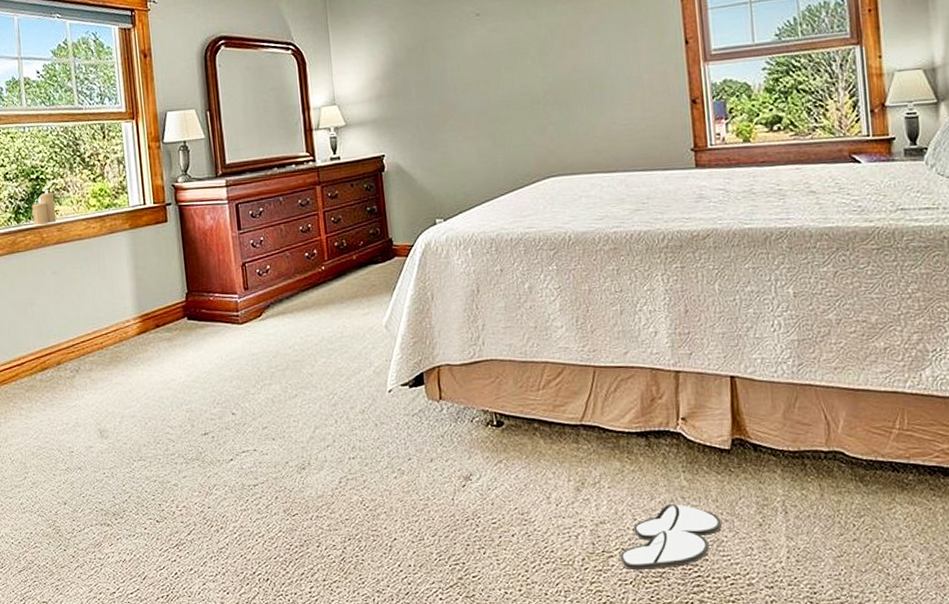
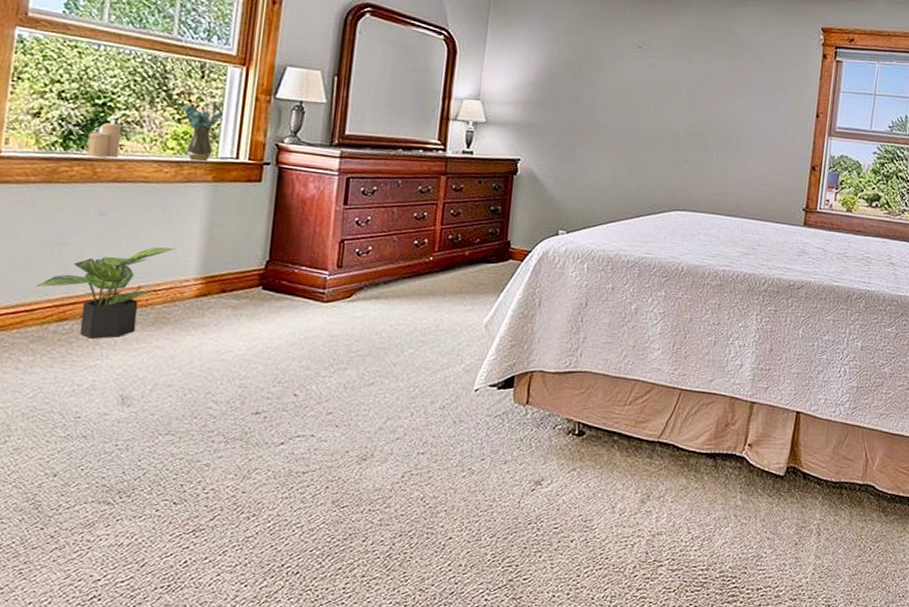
potted plant: none [20,293,114,382] -> present [36,247,176,339]
vase: none [94,162,126,213] -> present [181,102,223,162]
slippers: present [619,503,722,570] -> none [668,520,764,579]

